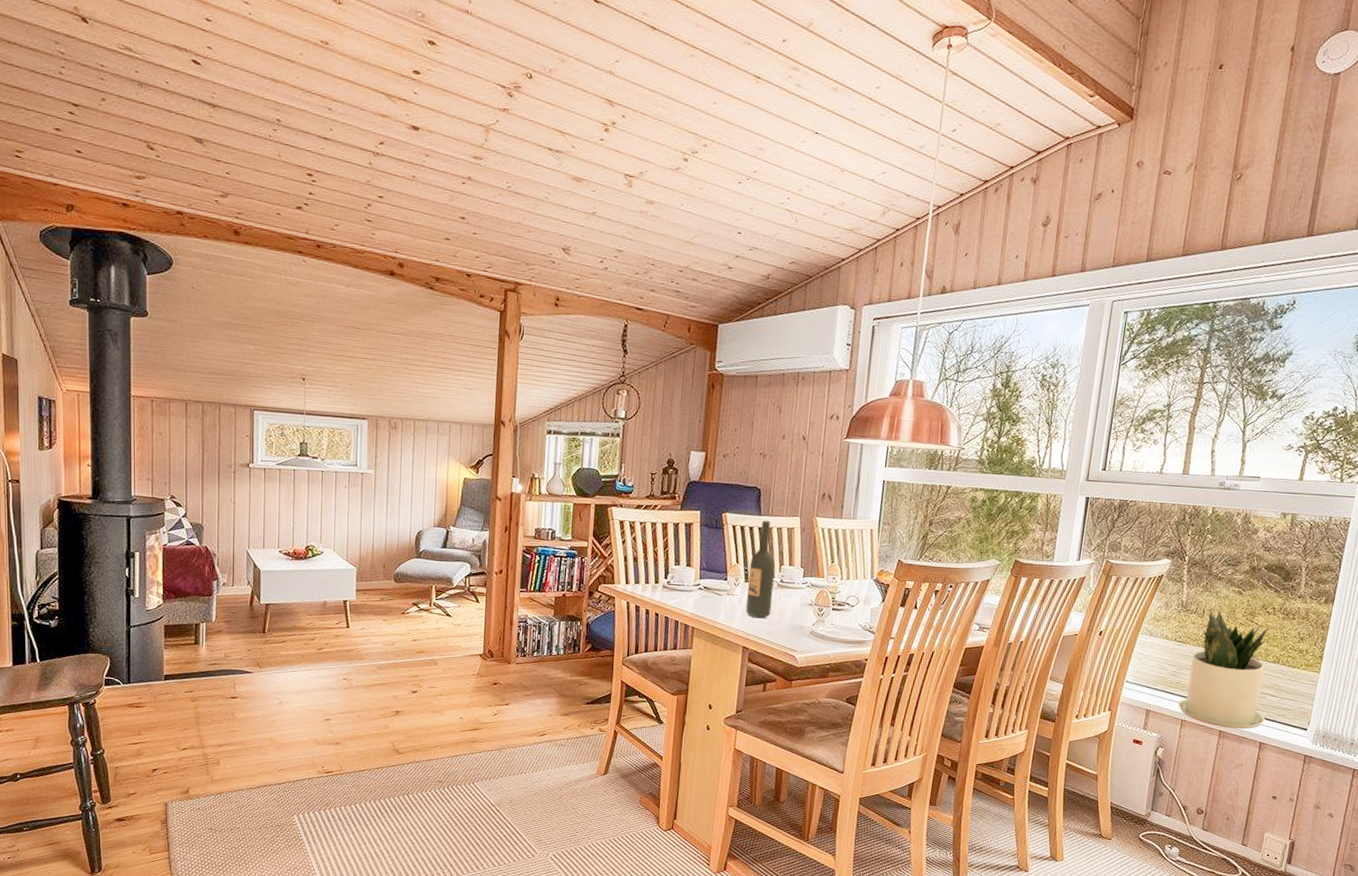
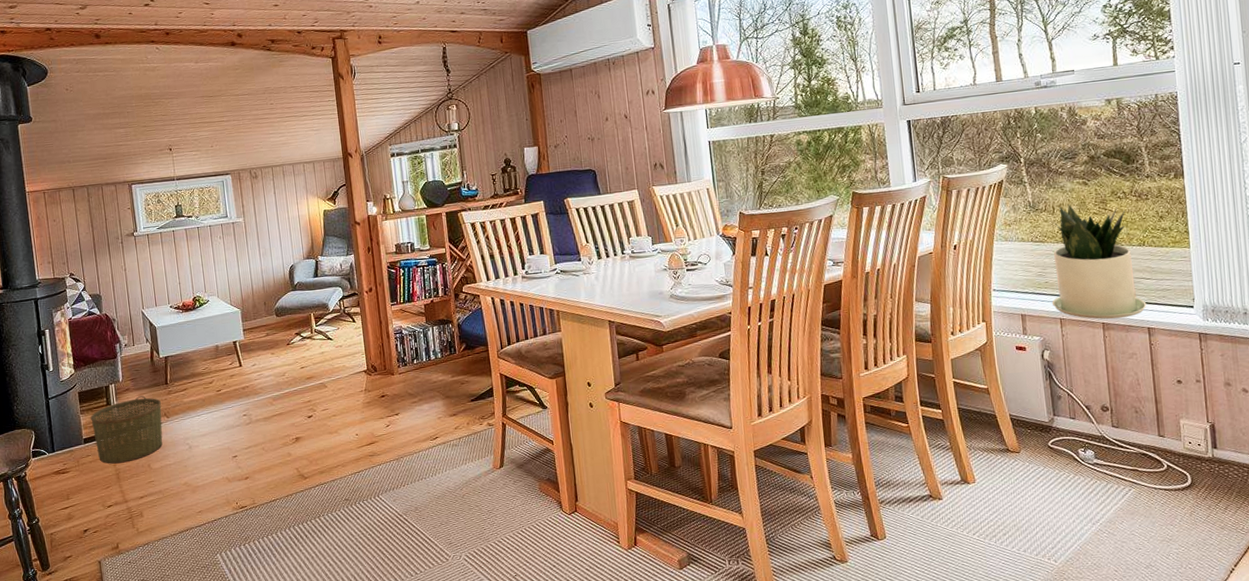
basket: none [175,640,256,707] -> present [90,396,163,464]
wine bottle: present [746,520,776,619] -> none [599,198,629,292]

